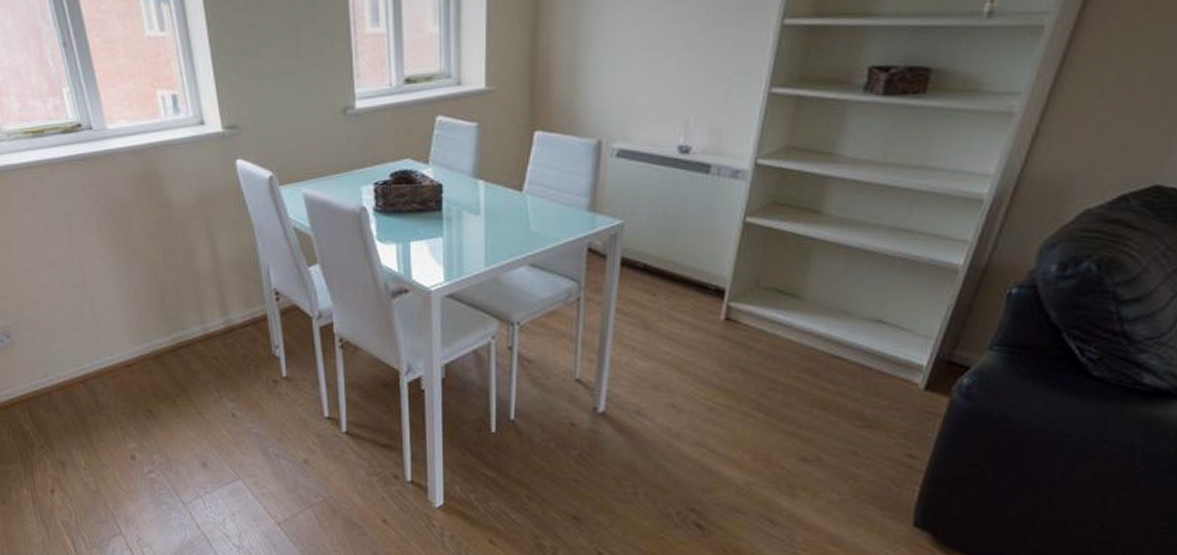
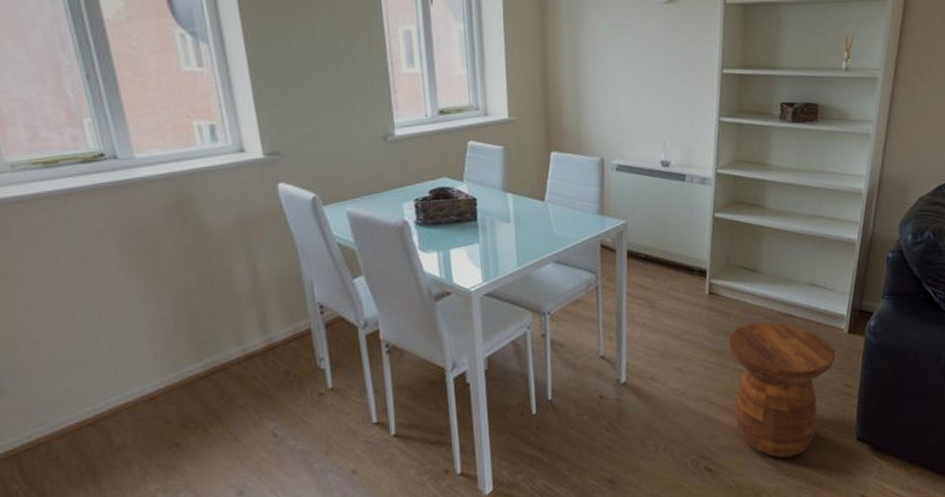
side table: none [741,361,900,530] -> present [727,322,836,458]

